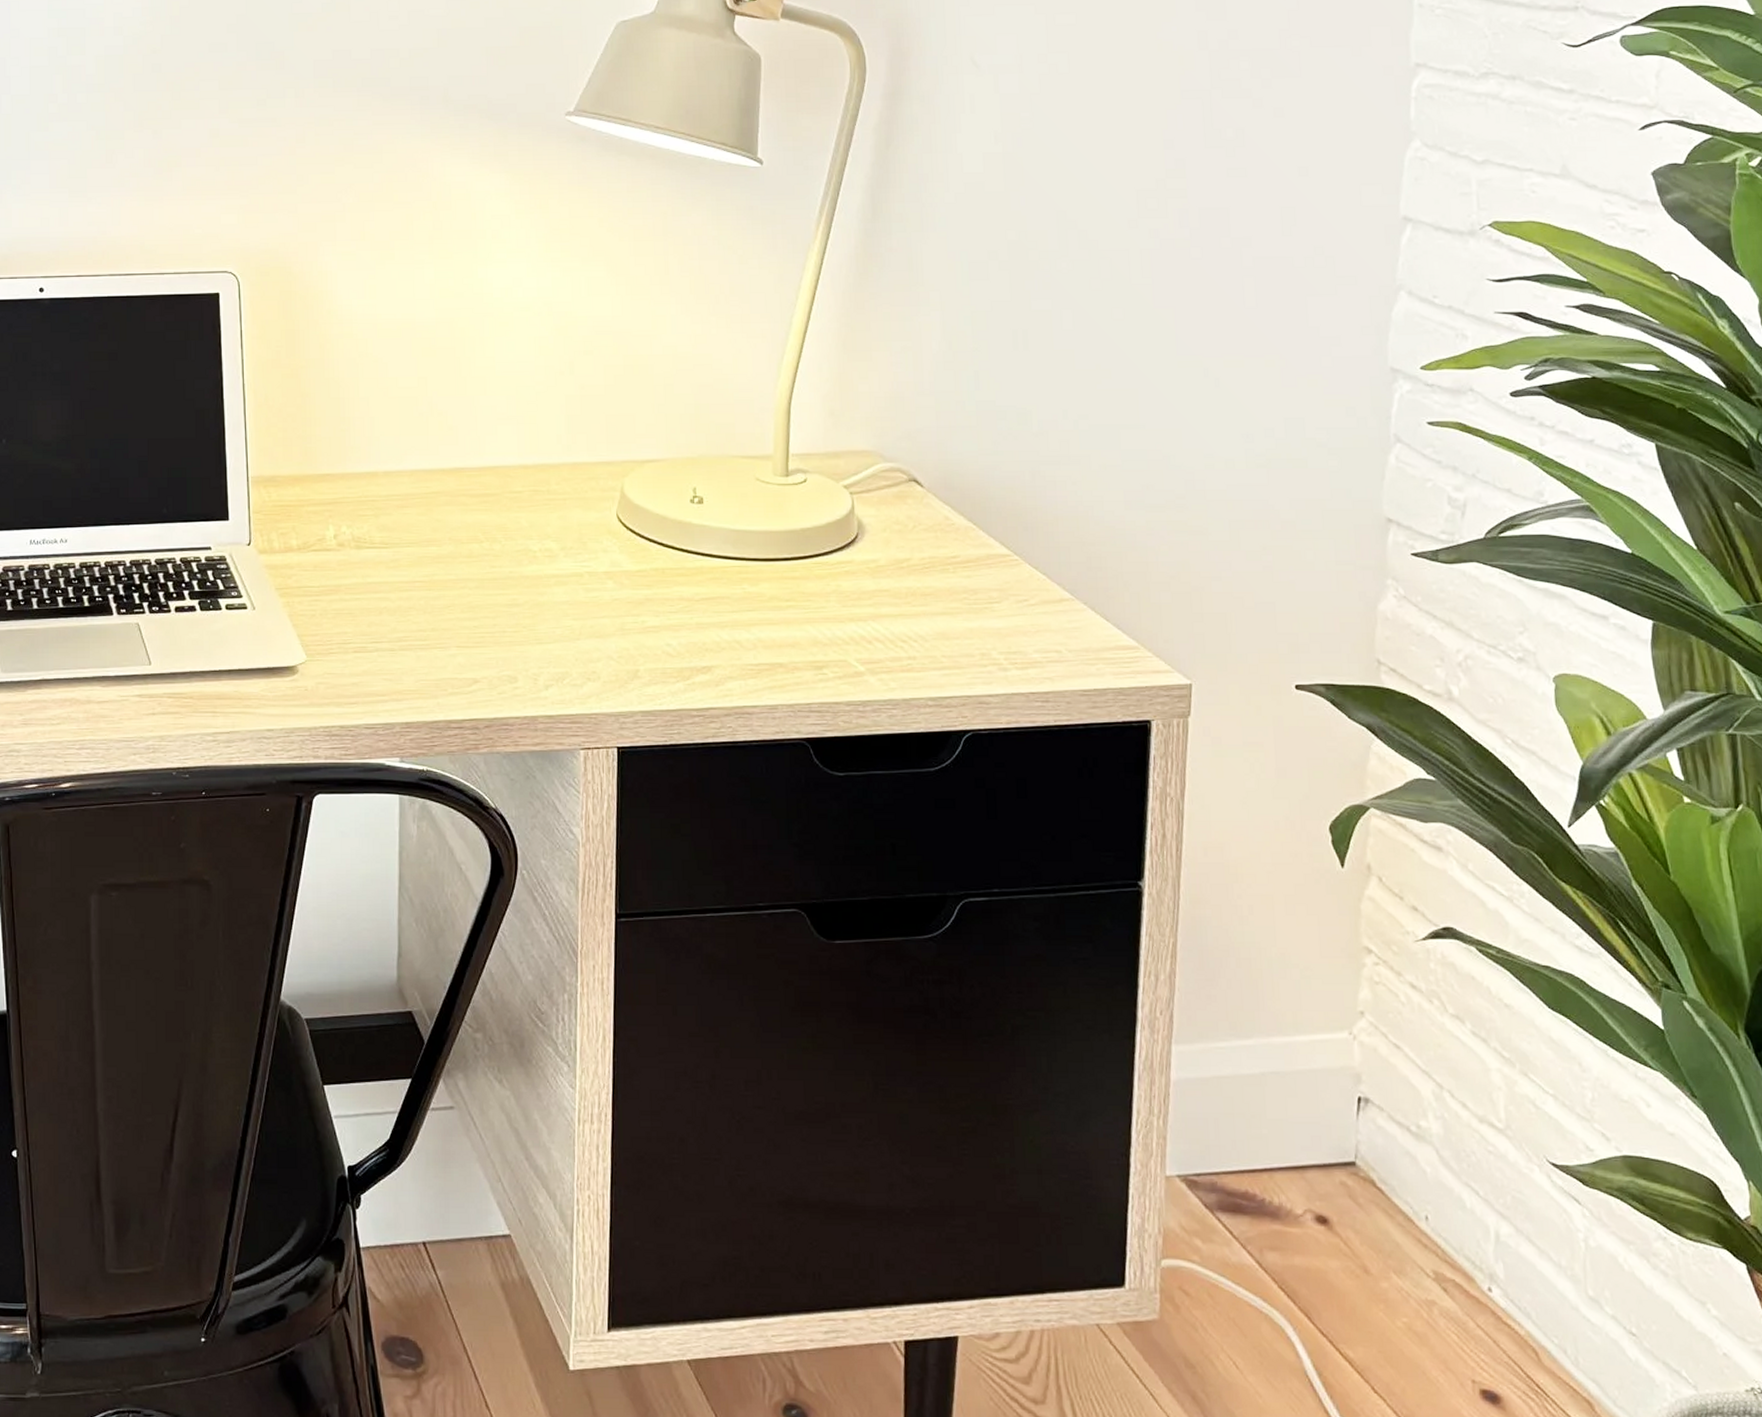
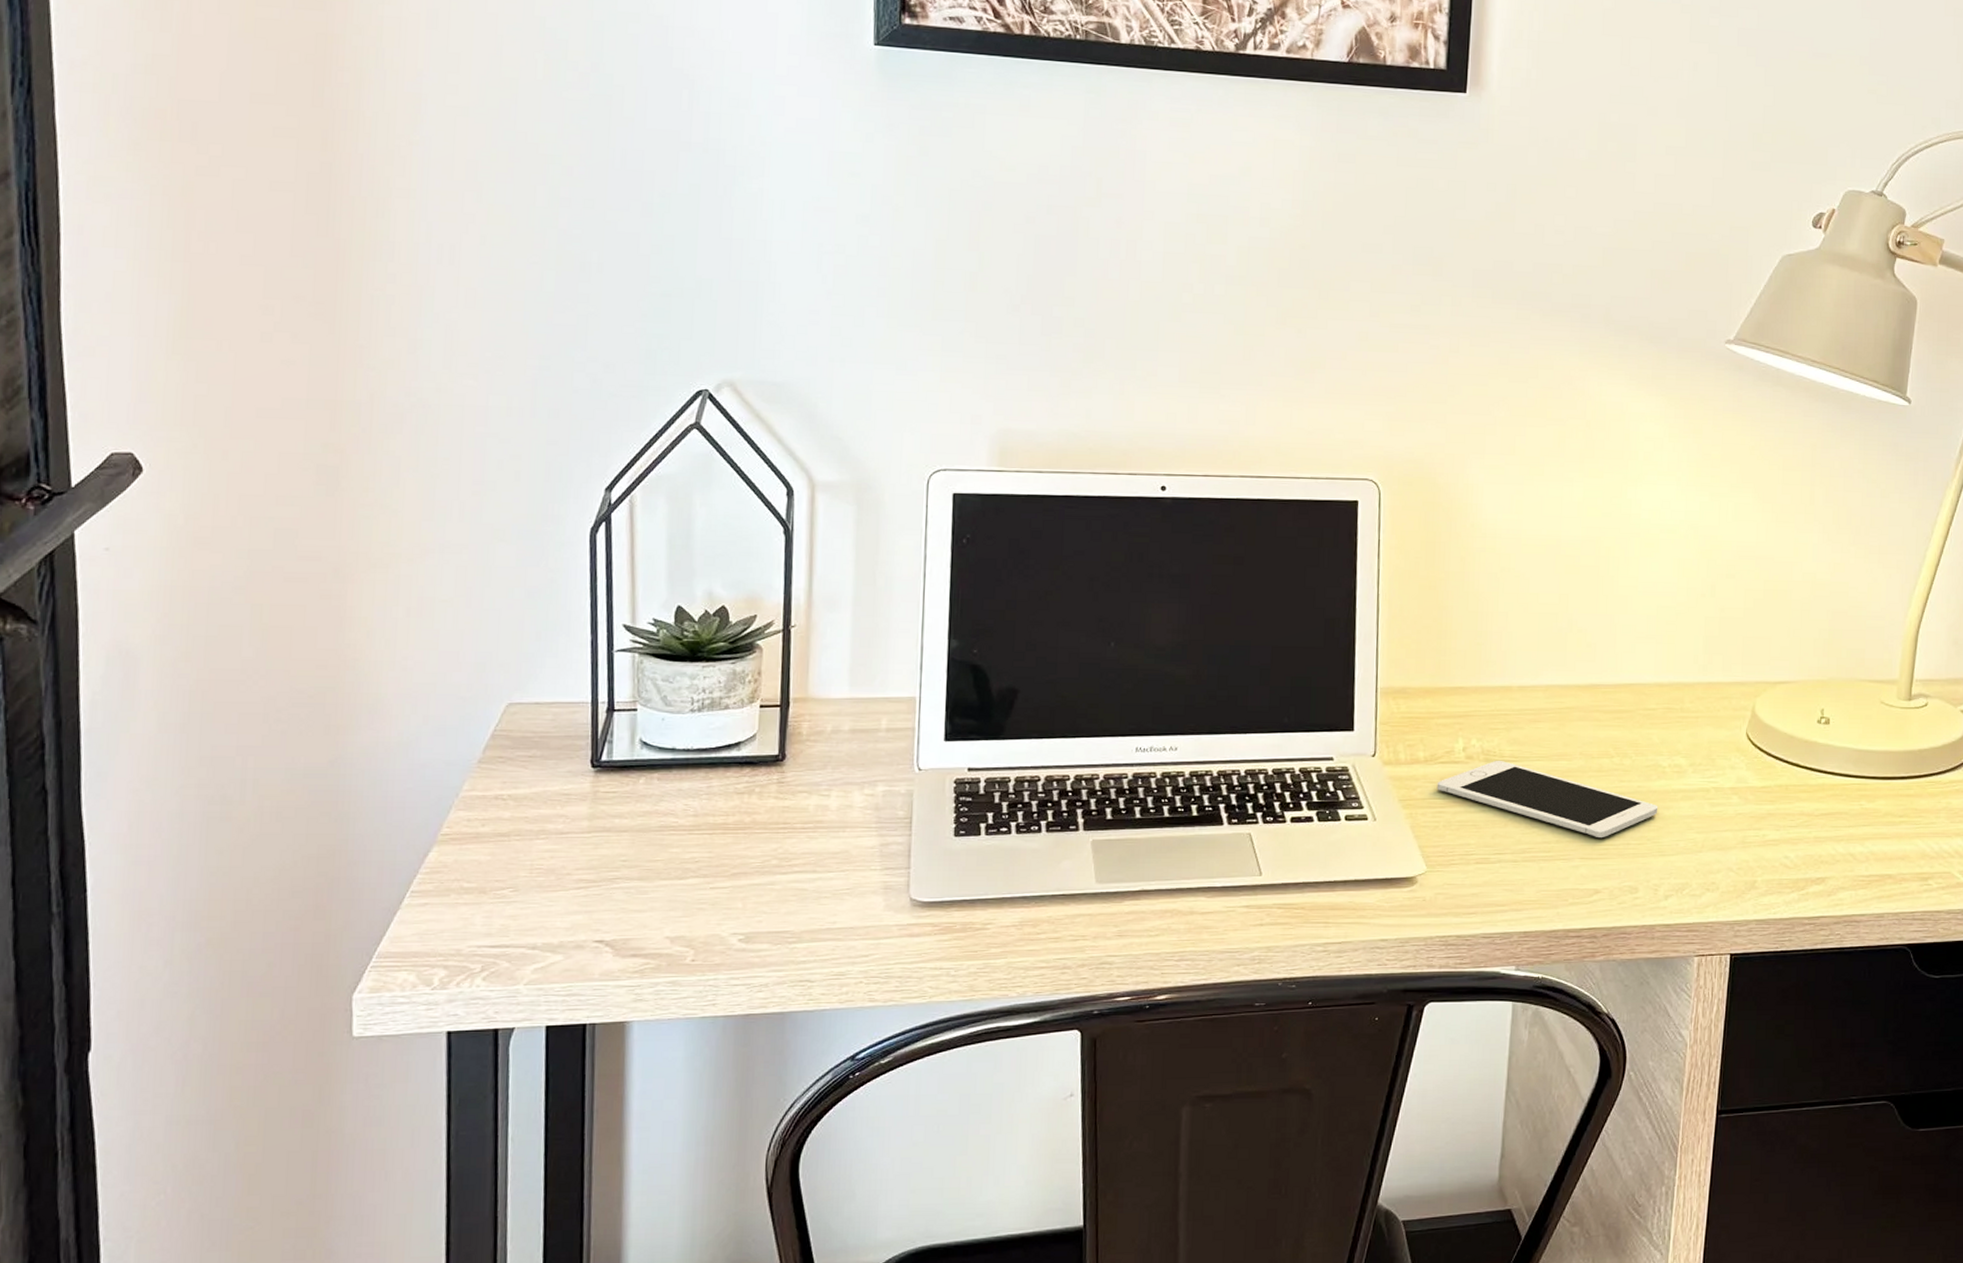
cell phone: none [311,548,532,626] -> present [1436,761,1658,838]

